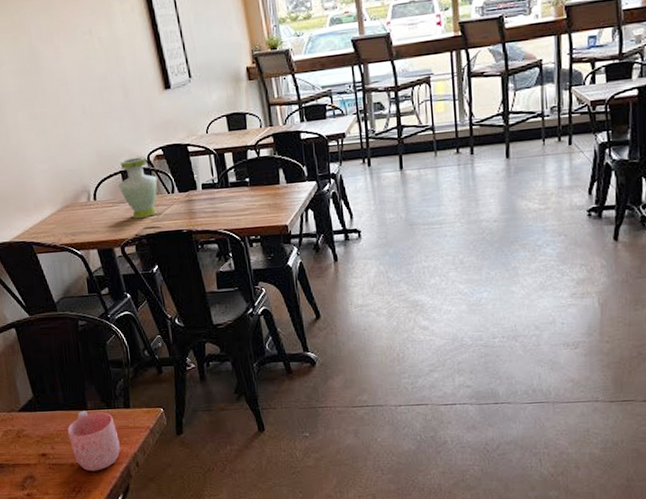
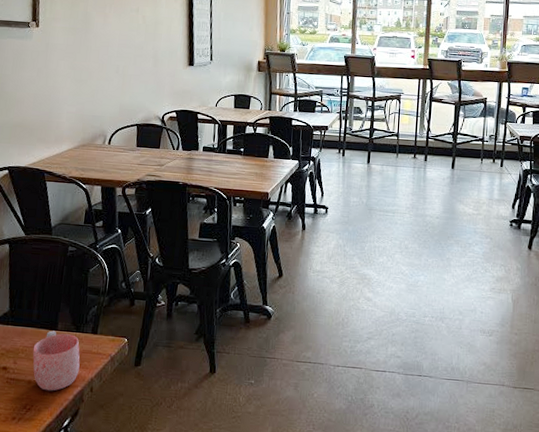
vase: present [118,156,158,219] -> none [132,115,167,167]

